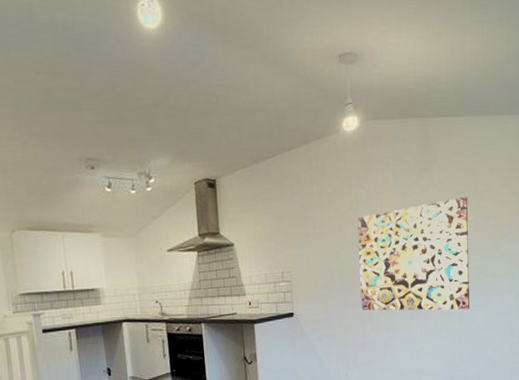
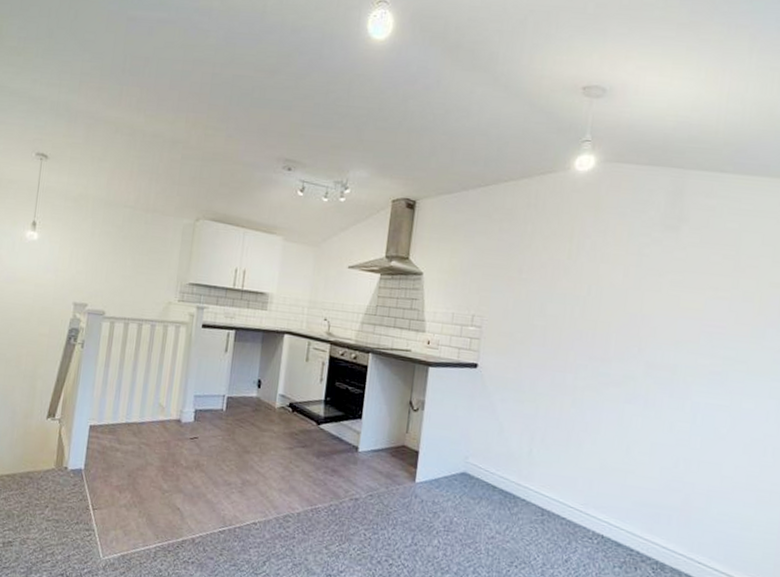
wall art: present [357,196,470,311] -> none [563,268,724,407]

